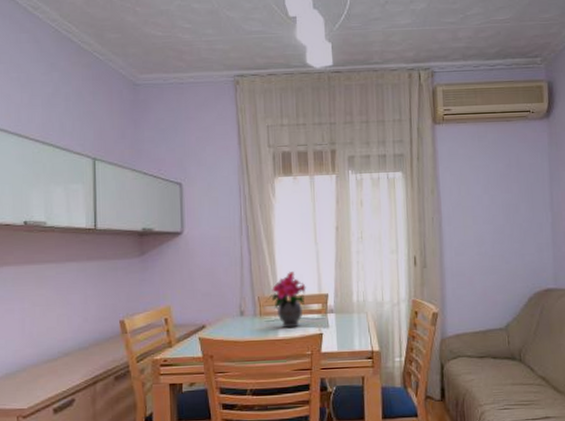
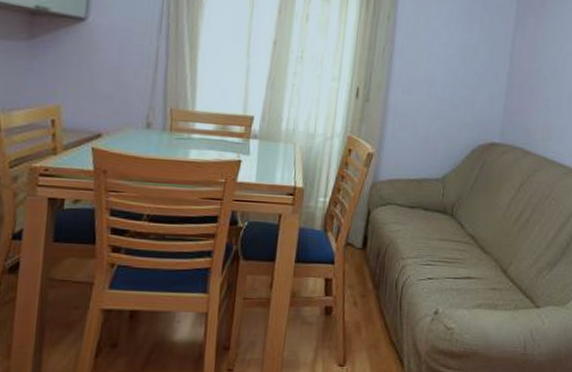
potted flower: present [266,272,306,327] -> none [179,85,230,149]

